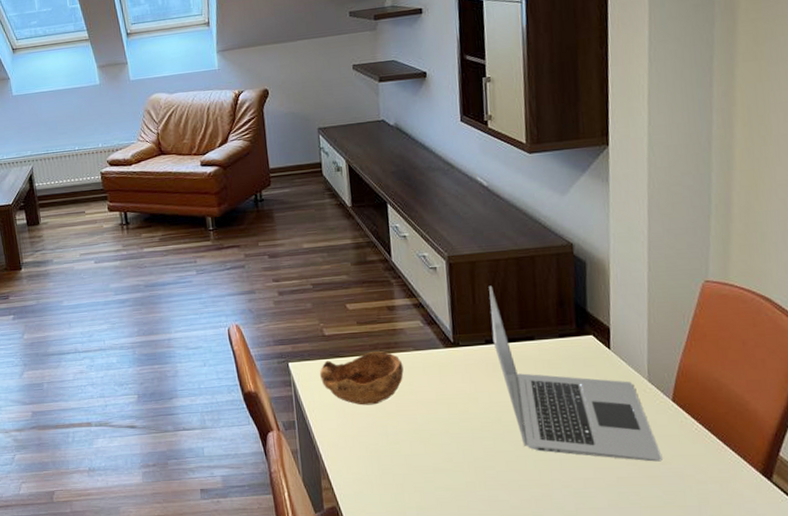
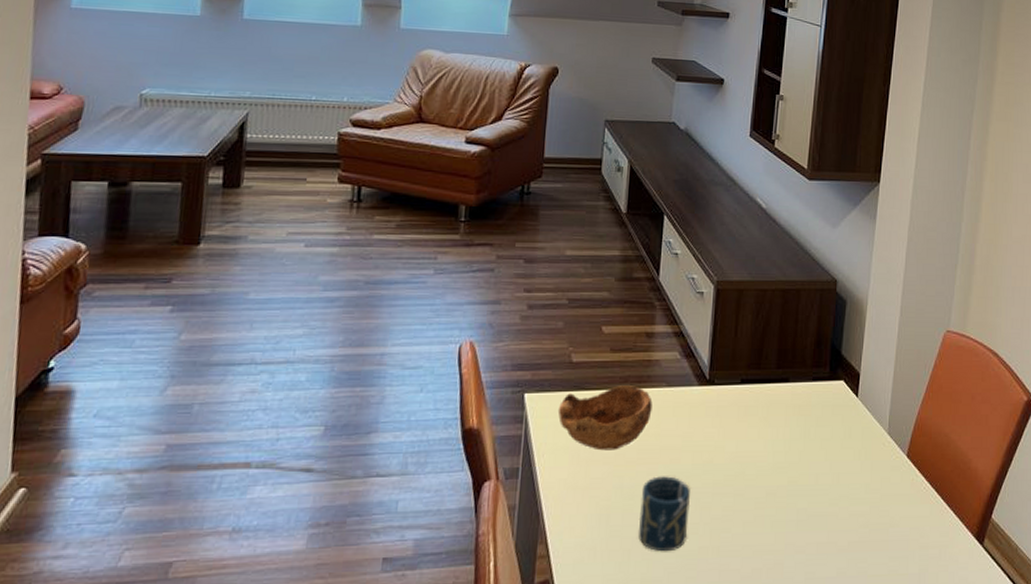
cup: none [405,424,453,486] -> present [638,476,690,552]
laptop: present [489,285,663,462] -> none [748,318,892,524]

